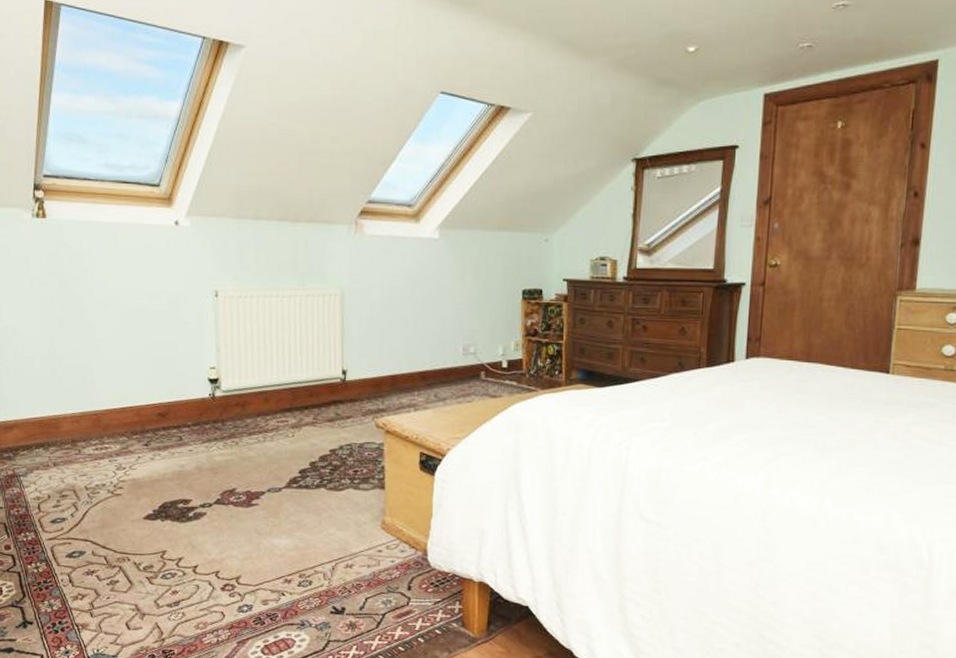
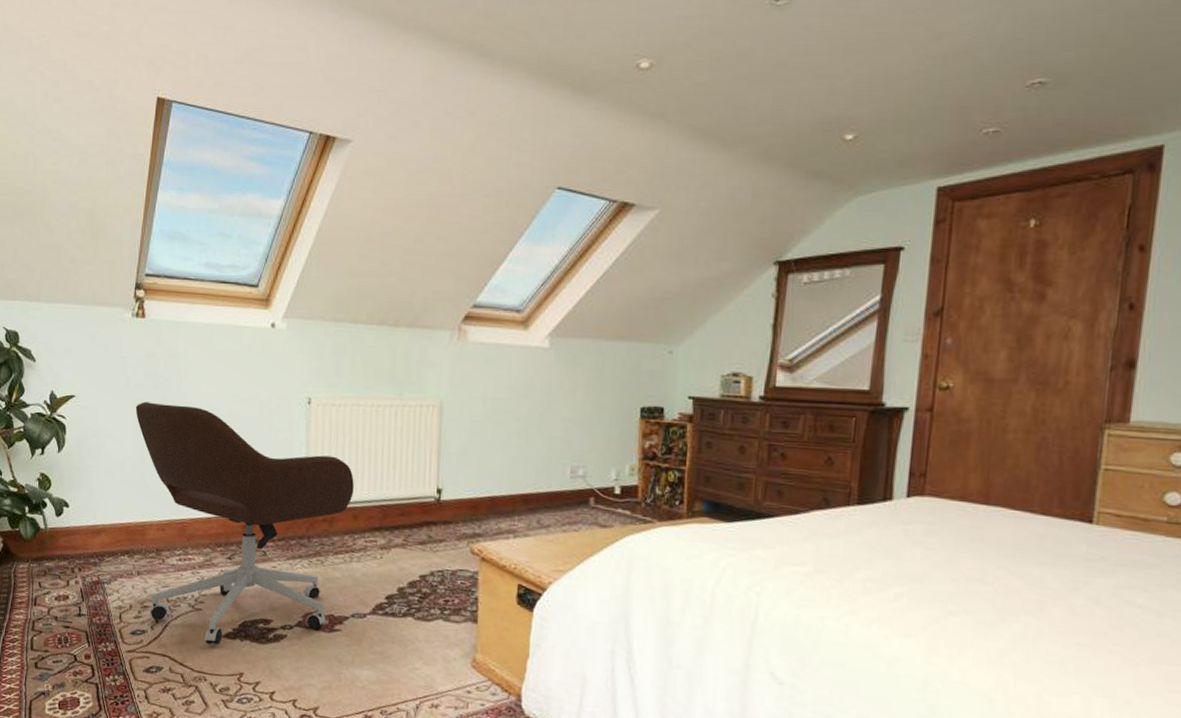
office chair: none [41,299,264,527] -> present [135,401,354,645]

